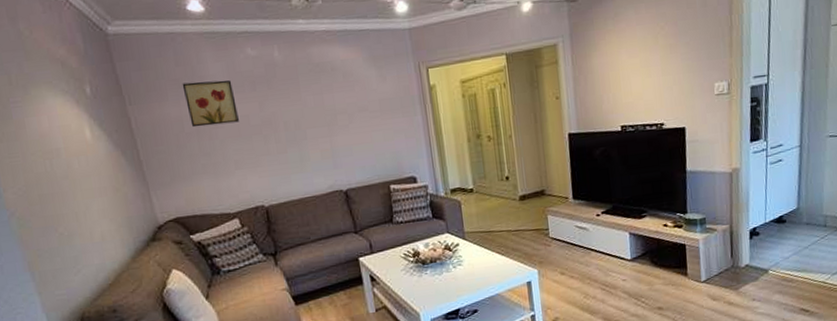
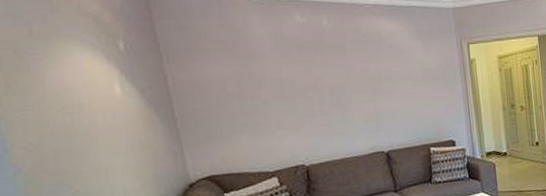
wall art: present [182,80,239,128] -> none [225,44,284,88]

